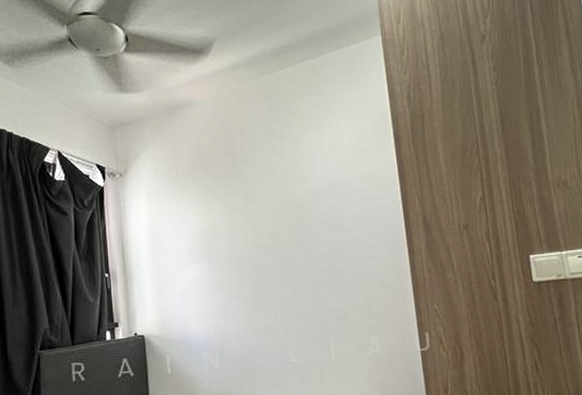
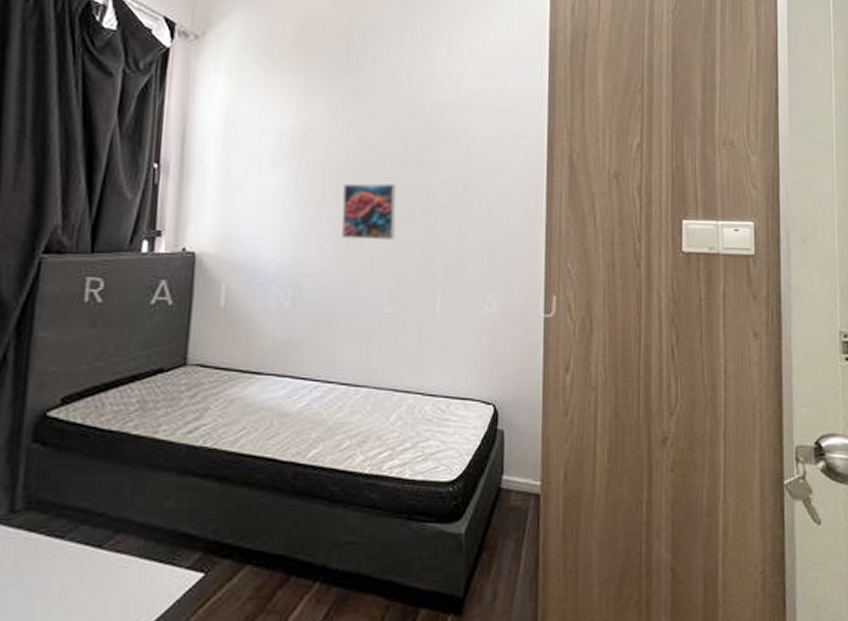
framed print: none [245,262,292,310] -> present [341,183,397,241]

